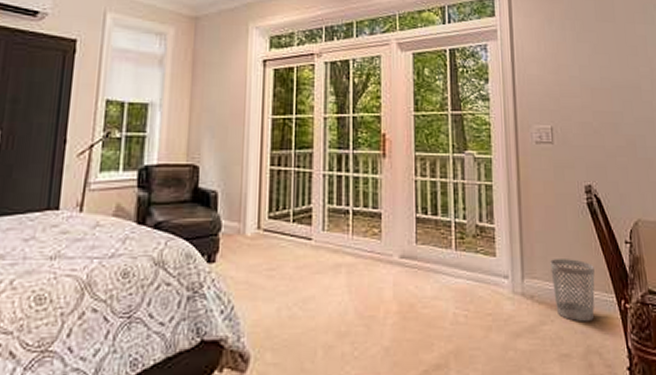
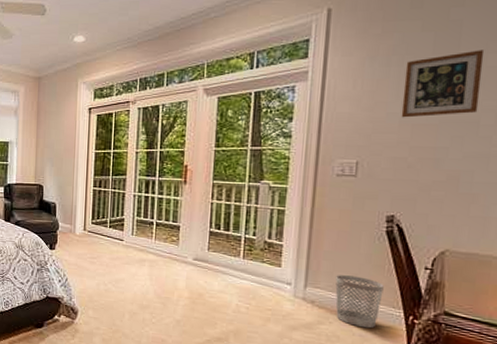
picture frame: none [577,20,638,82] -> present [401,50,485,118]

